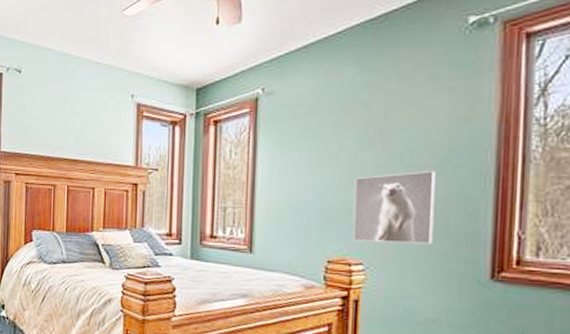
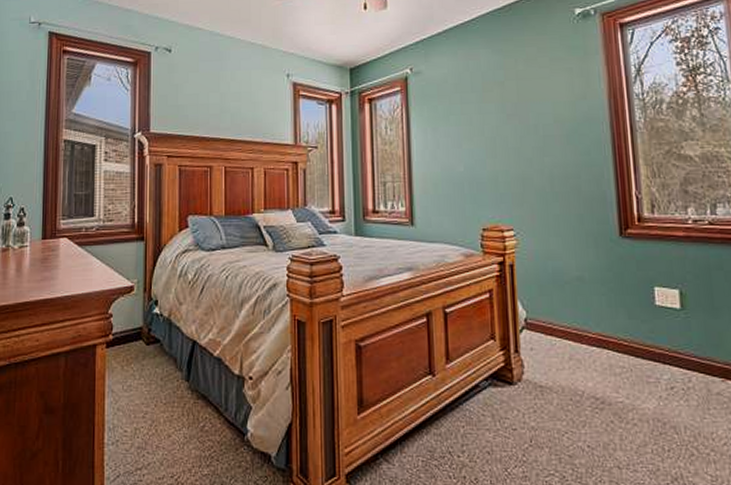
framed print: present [352,171,436,245] -> none [498,141,570,208]

